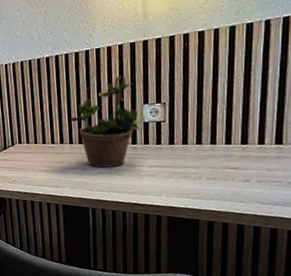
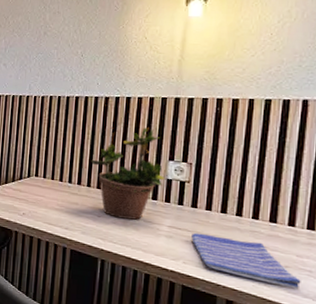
dish towel: none [172,164,272,200] -> present [191,232,301,289]

